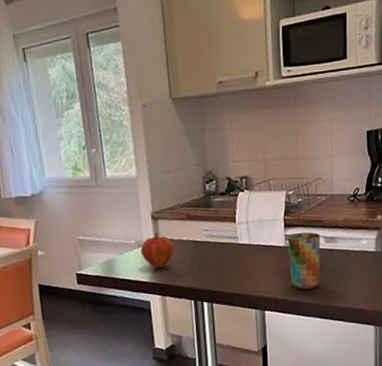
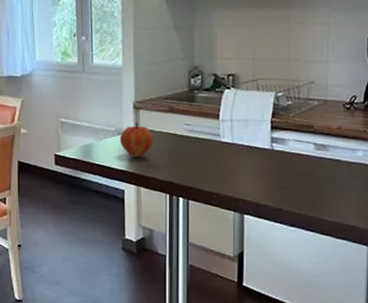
cup: present [287,232,321,290] -> none [274,136,310,197]

